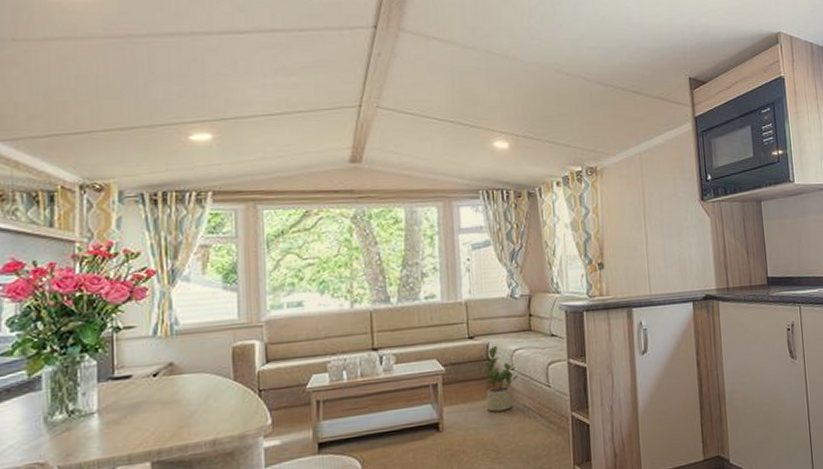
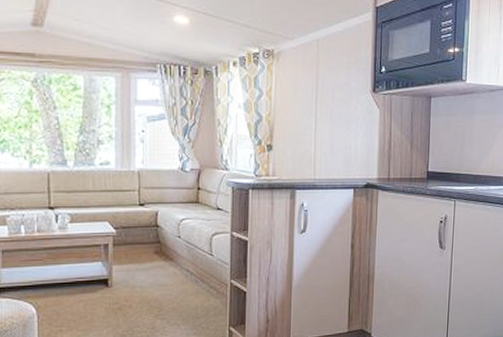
potted plant: present [485,345,519,412] -> none [153,213,184,274]

